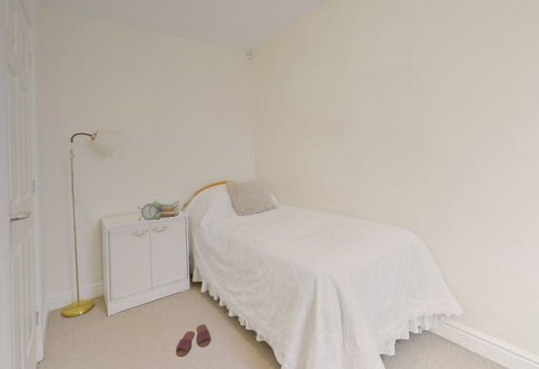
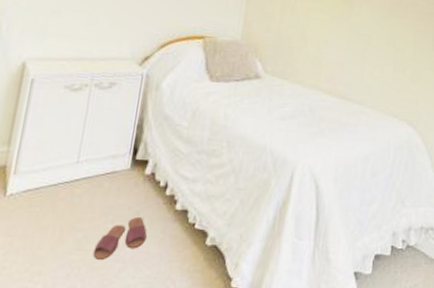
alarm clock: present [138,201,164,222] -> none [77,48,116,73]
books: present [145,198,180,217] -> none [92,45,140,72]

